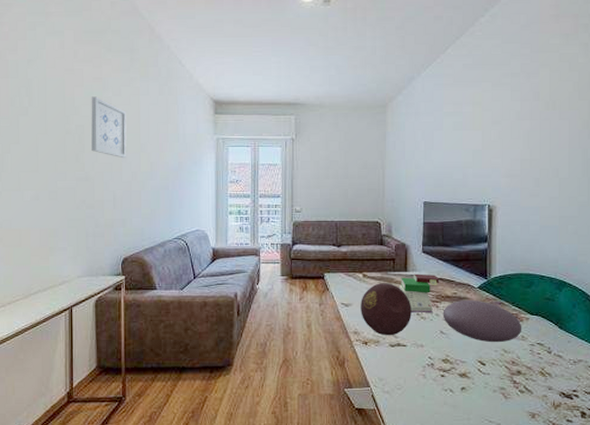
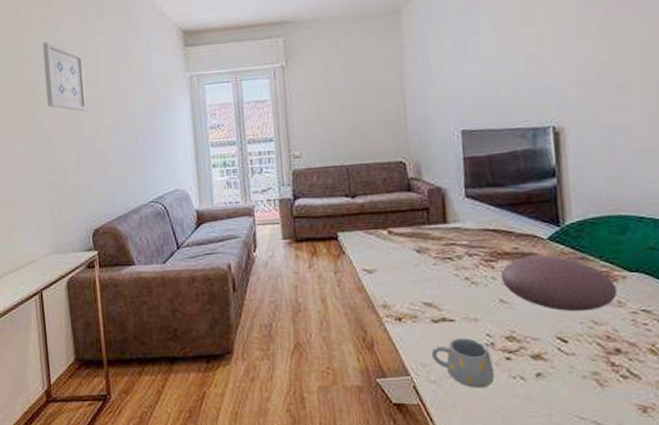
decorative ball: present [361,283,412,336] -> none [388,240,458,309]
mug: none [387,359,432,398] -> present [431,338,495,389]
book: present [398,273,439,312] -> none [437,225,492,277]

